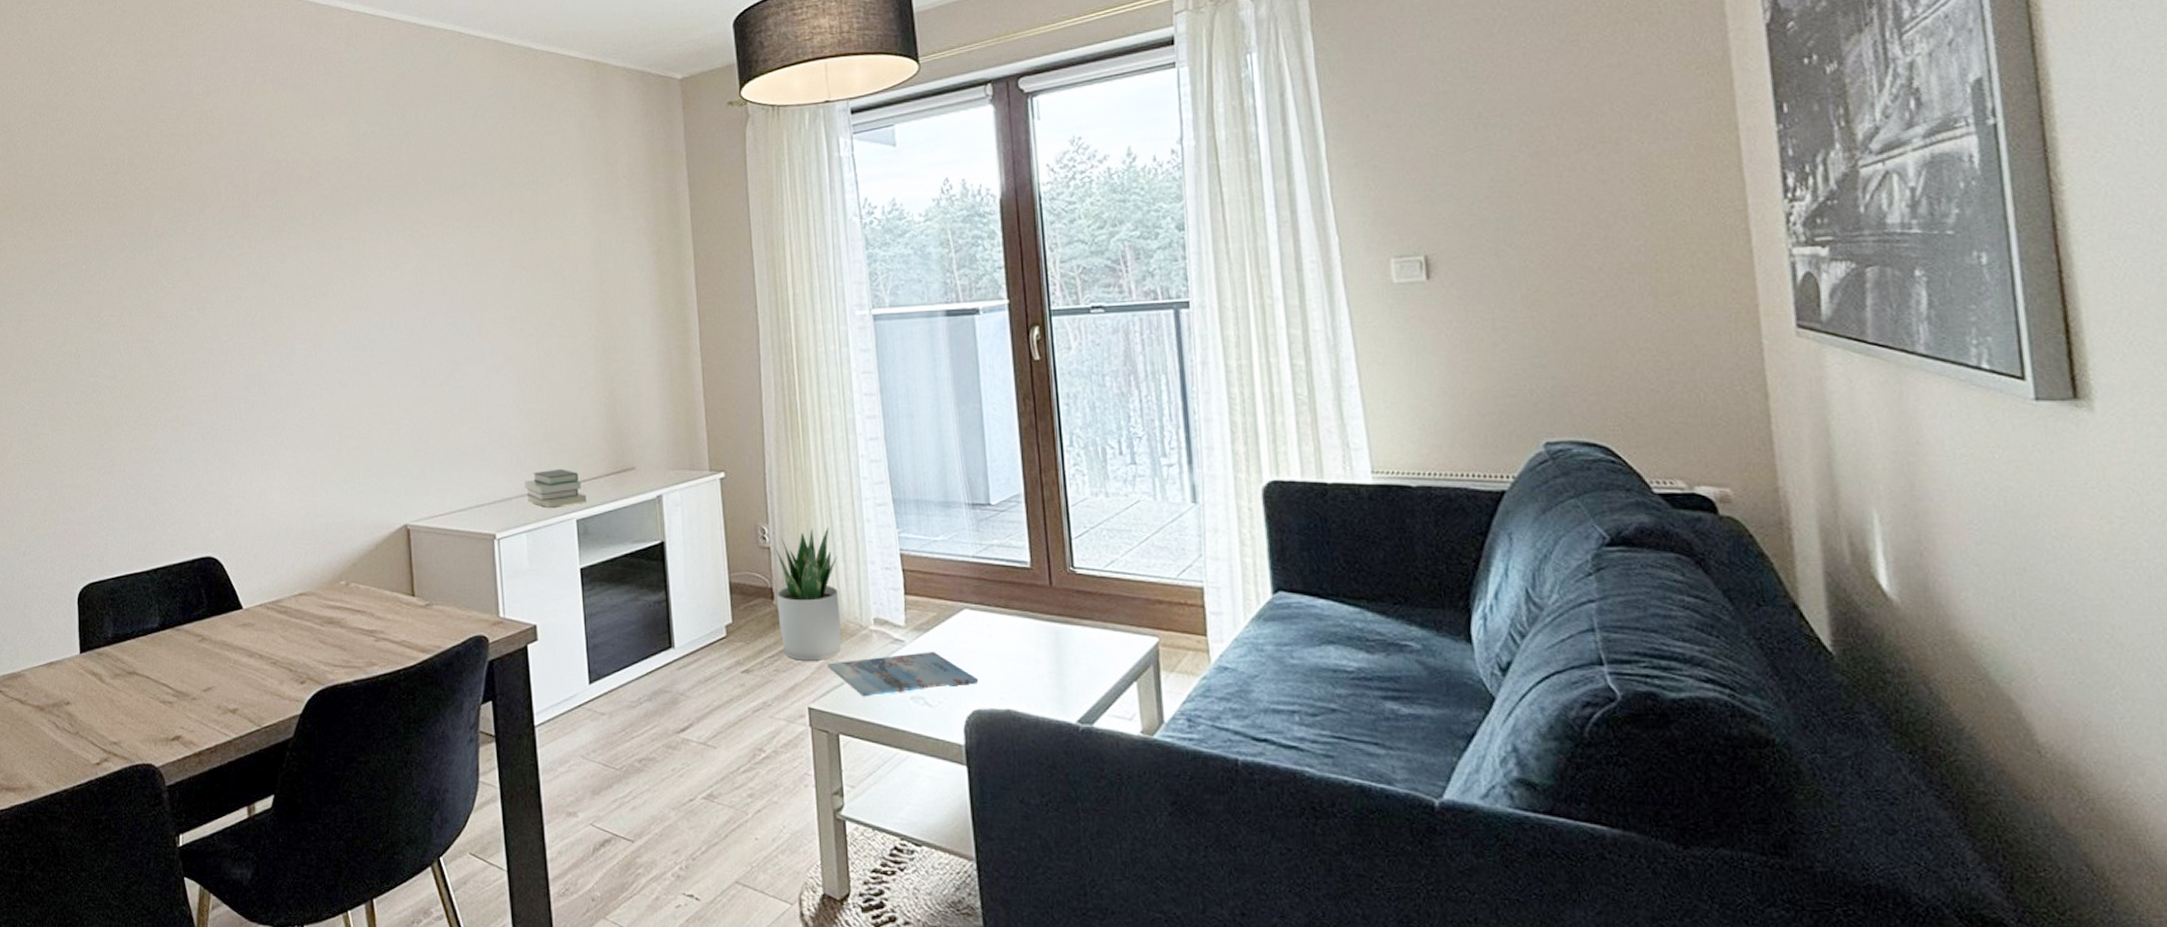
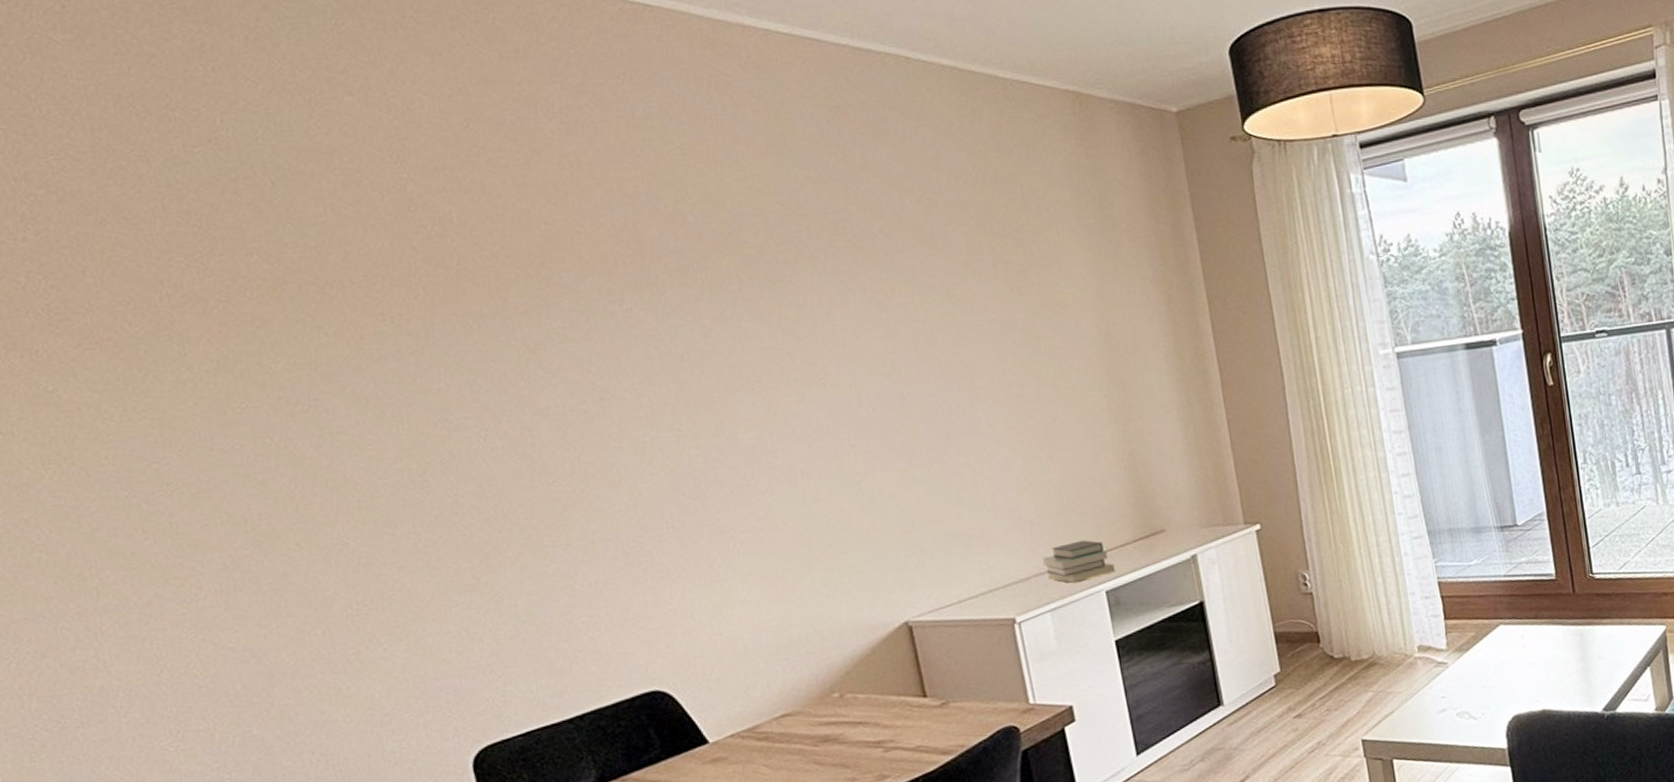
planter: present [775,527,842,661] -> none [1317,566,1389,698]
magazine: present [827,652,979,697] -> none [1377,668,1517,721]

